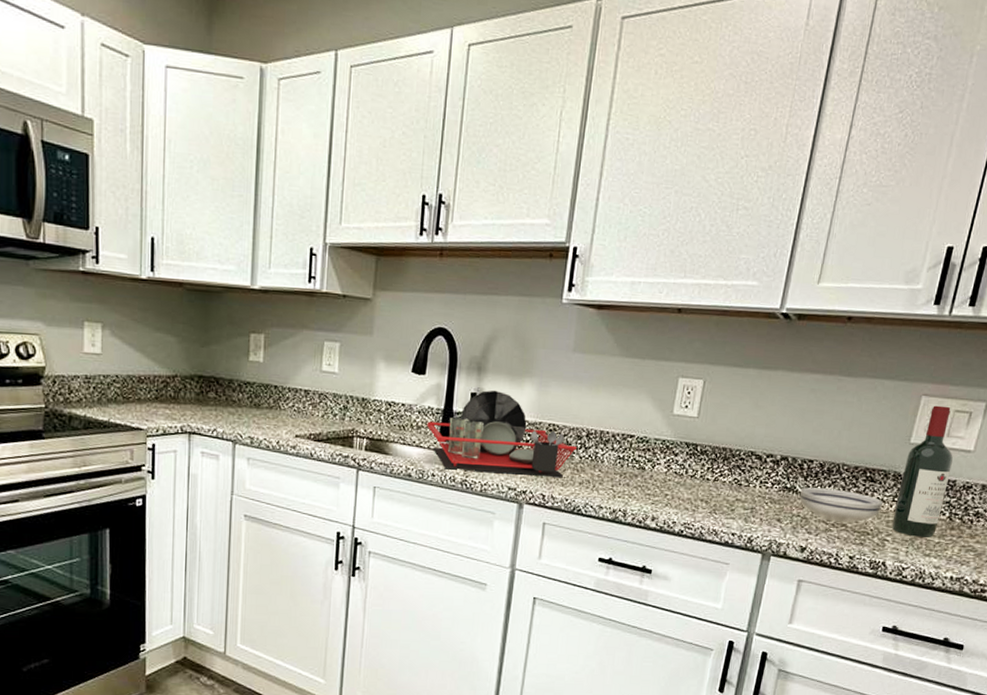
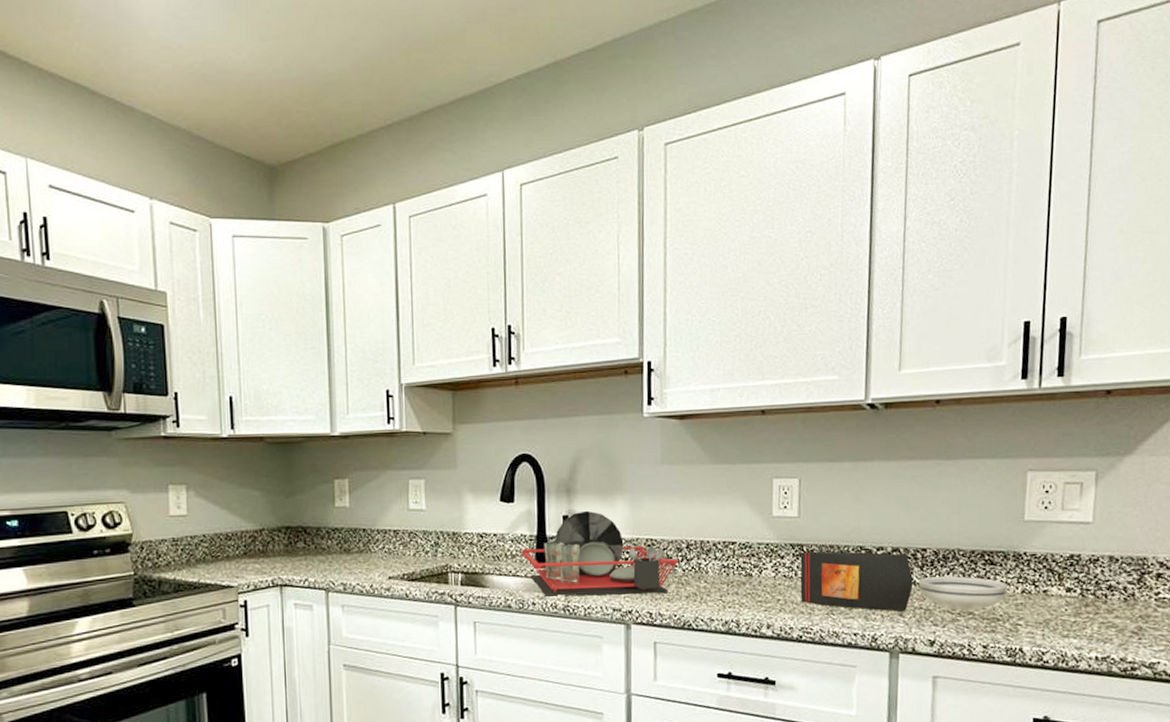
food package: none [687,451,796,518] -> present [800,551,913,613]
wine bottle: present [891,405,953,539] -> none [1021,479,1073,619]

